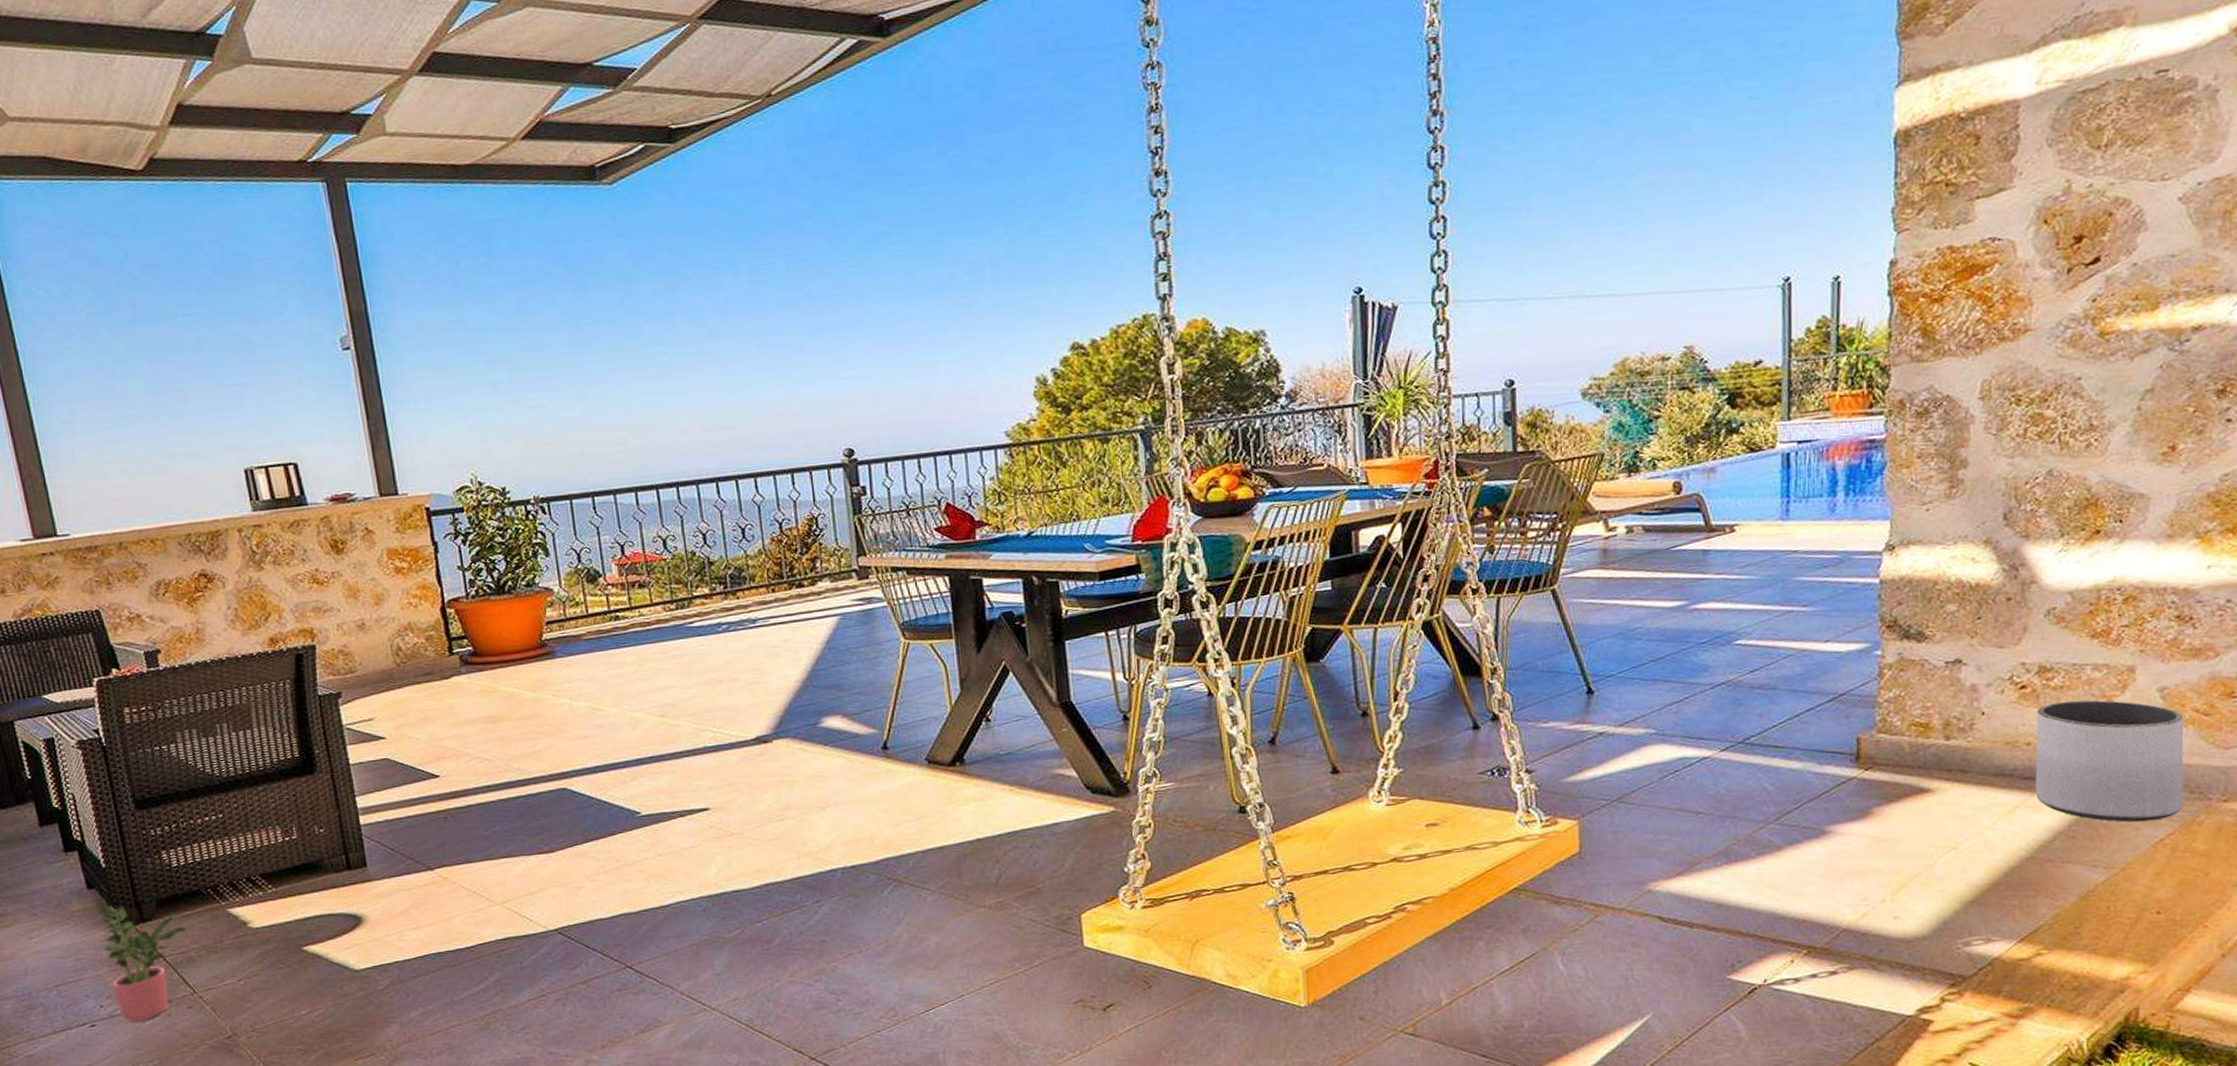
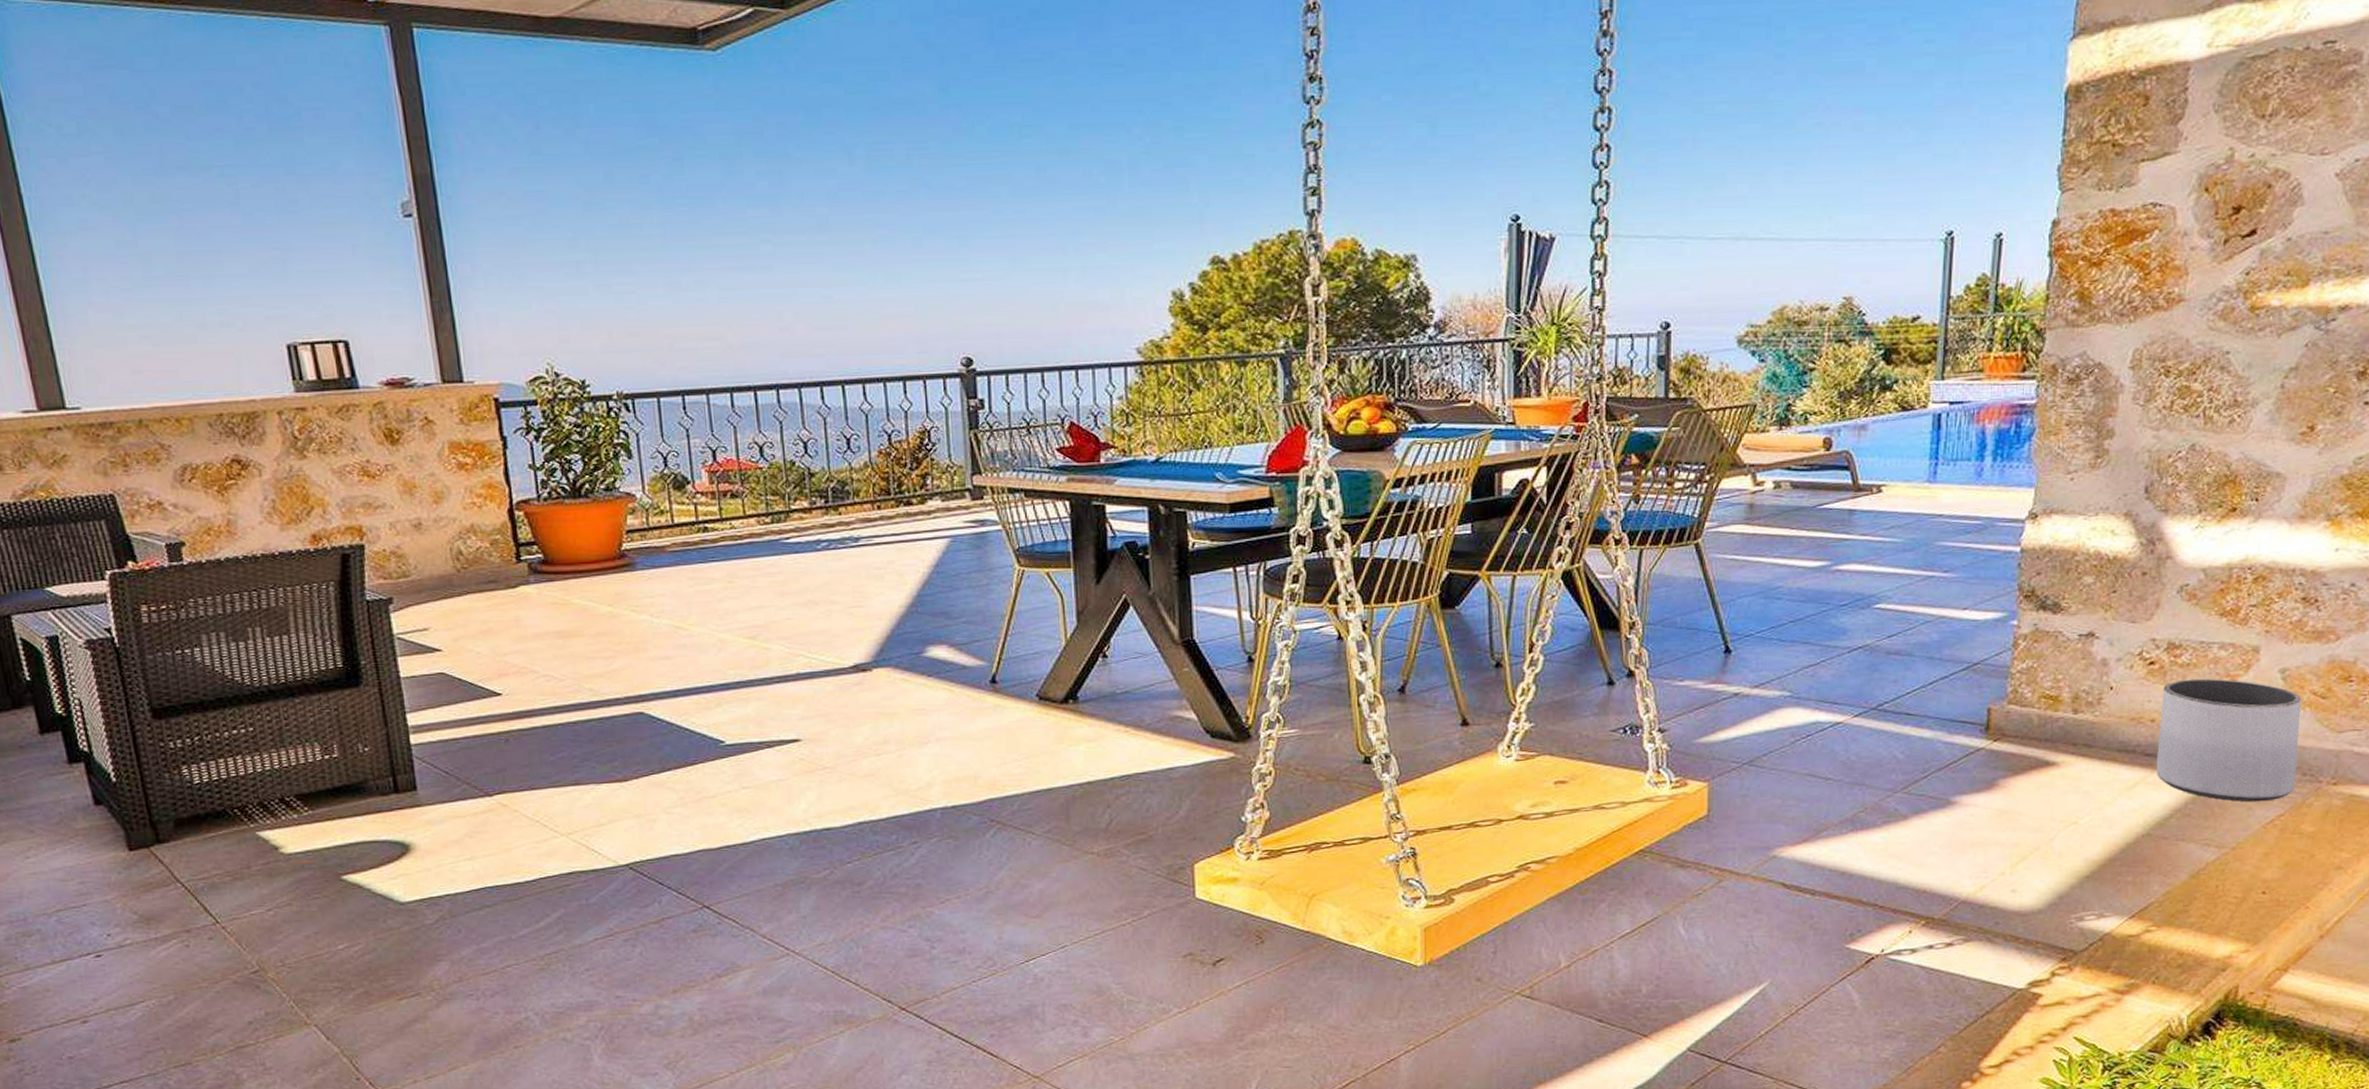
potted plant: present [94,897,187,1022] -> none [103,814,209,953]

